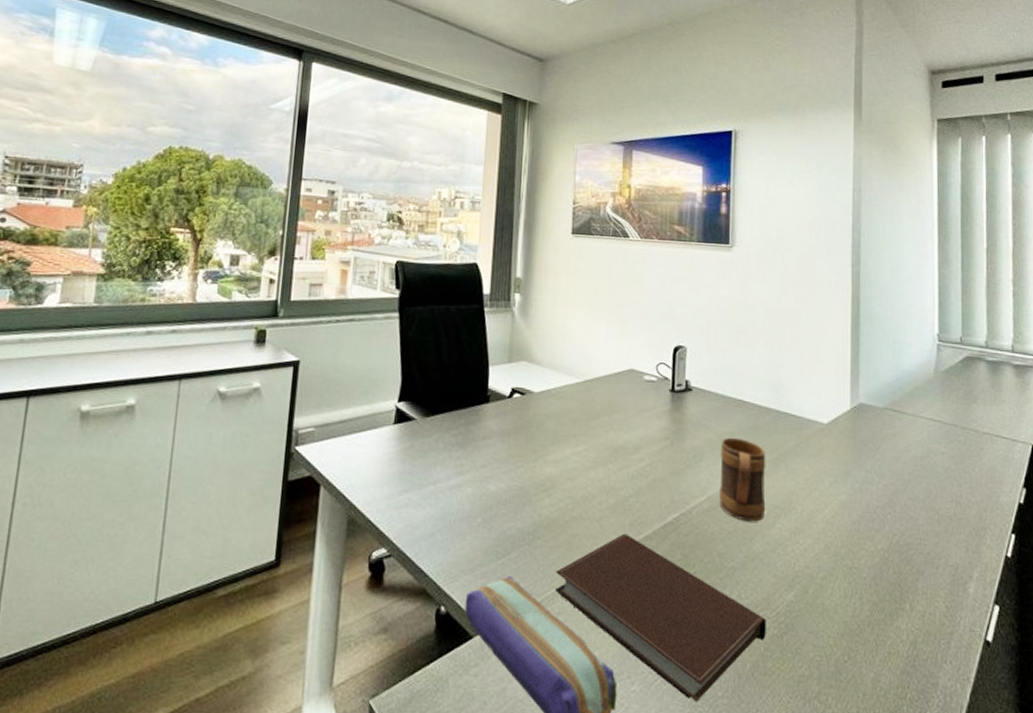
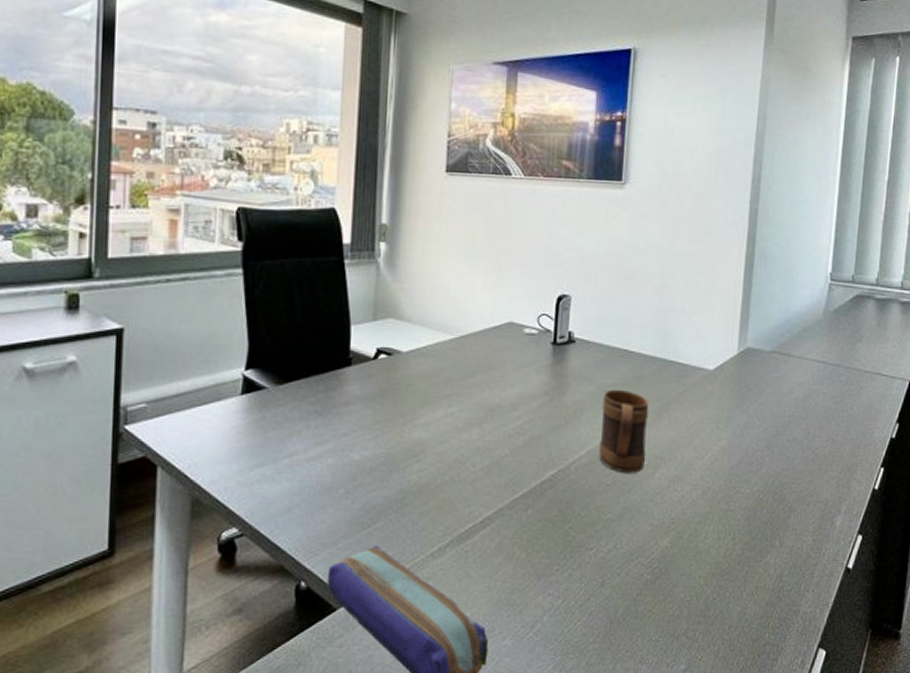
notebook: present [555,533,766,702] -> none [425,493,640,650]

